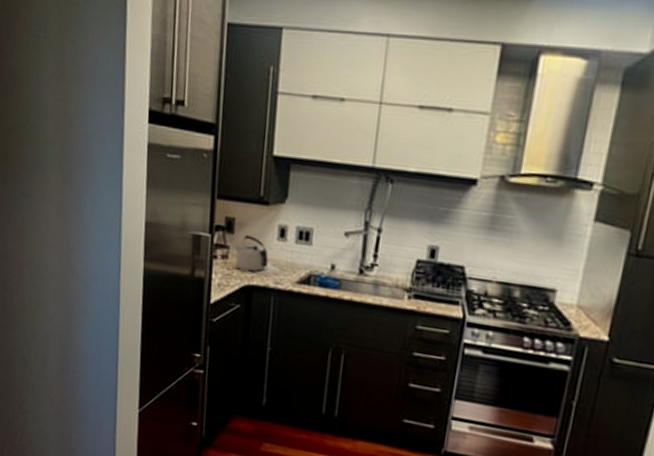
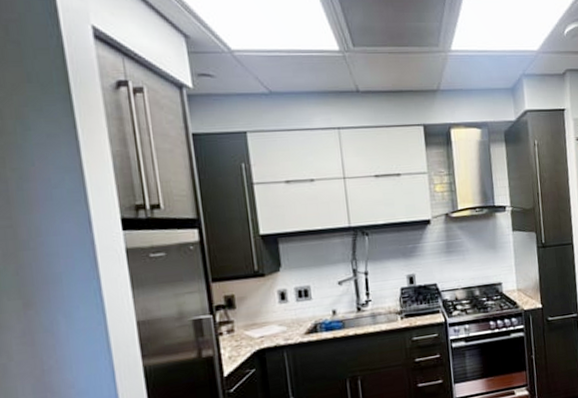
kettle: present [233,235,268,273] -> none [237,306,275,339]

